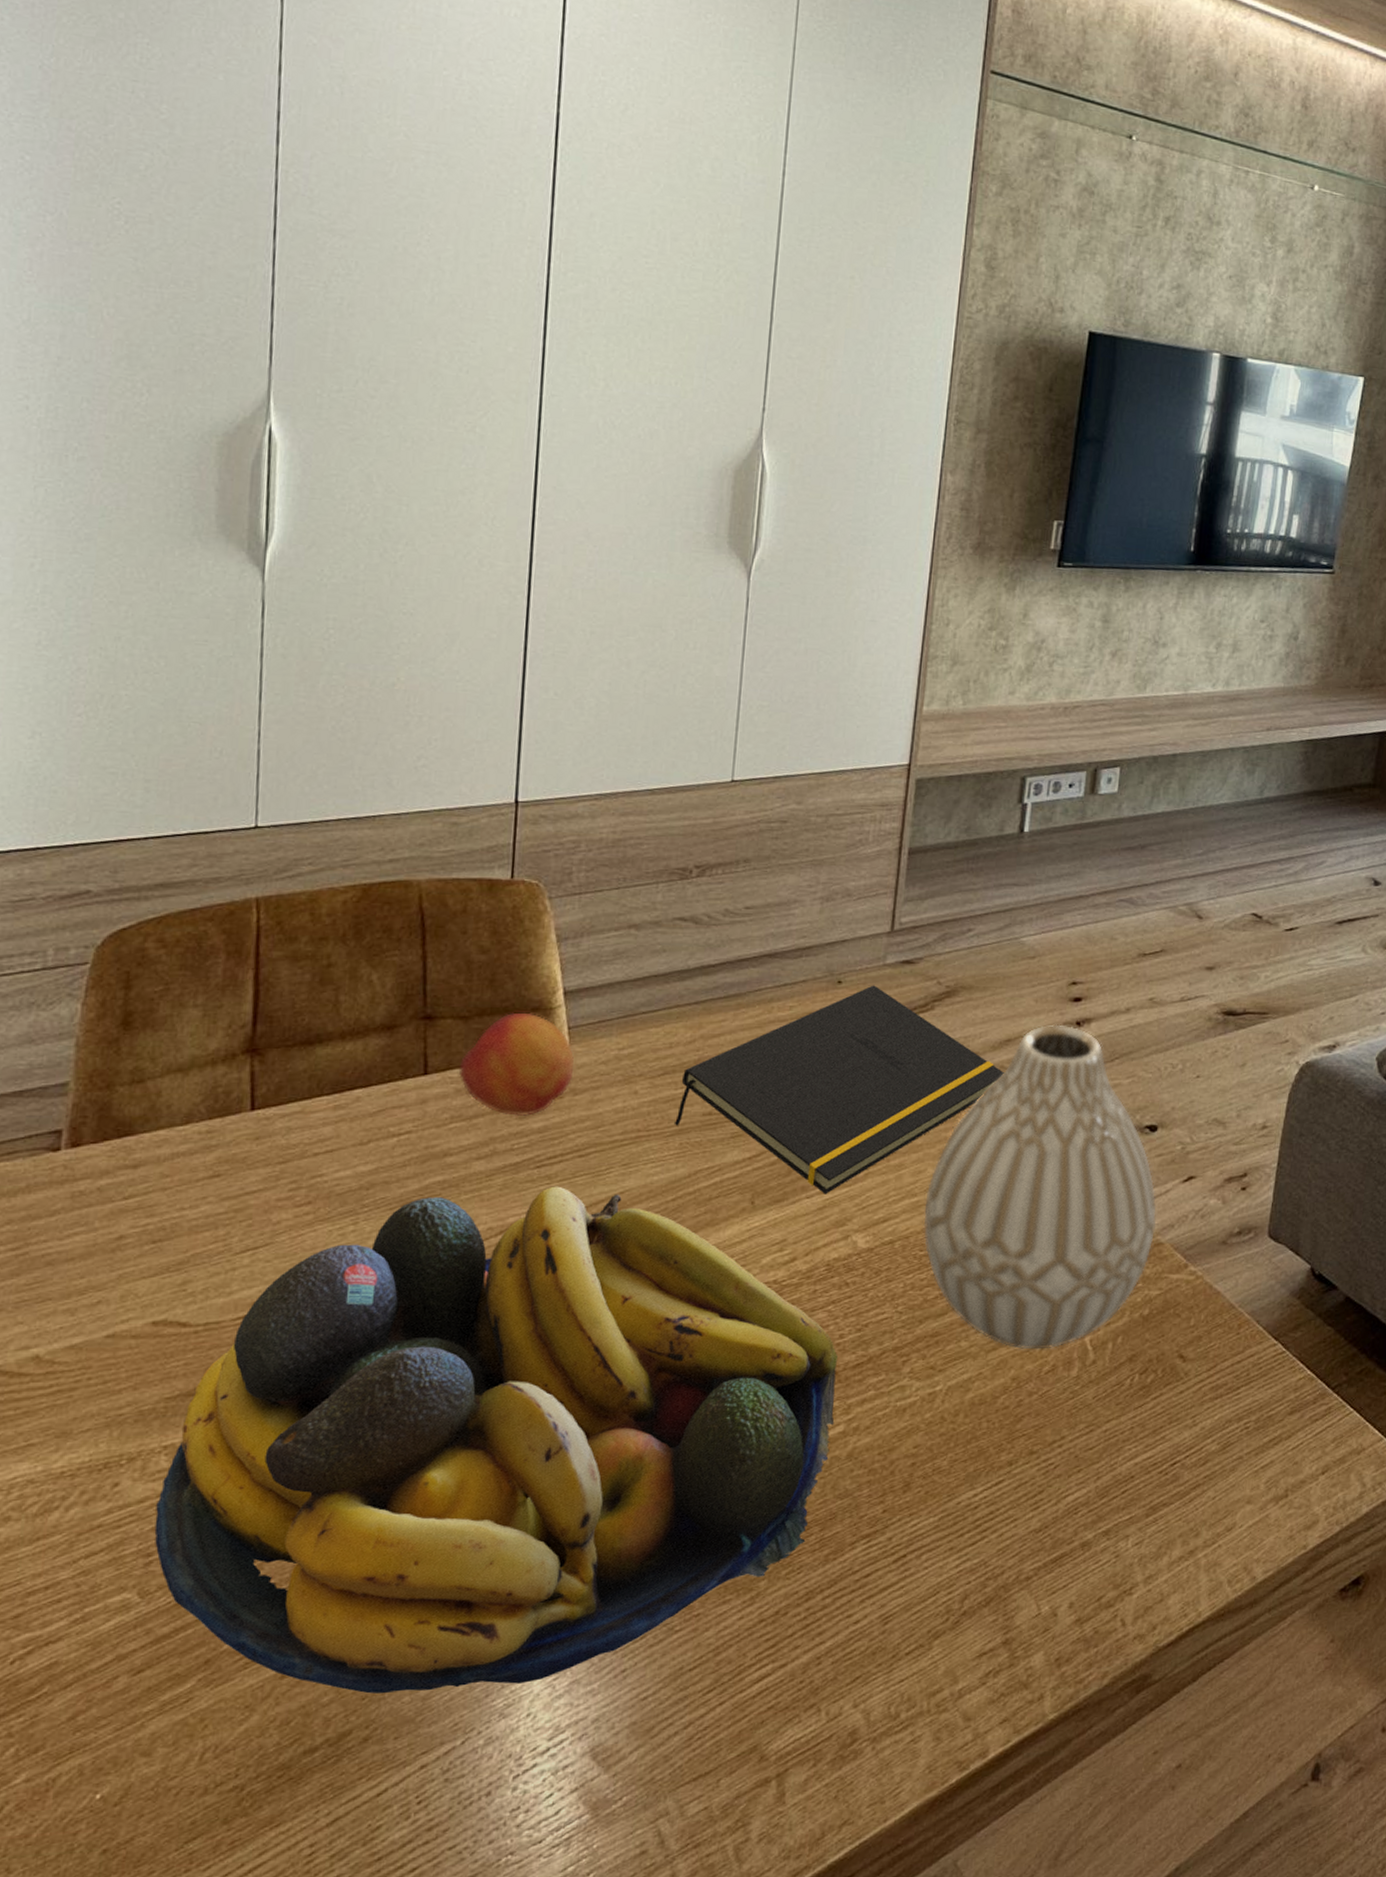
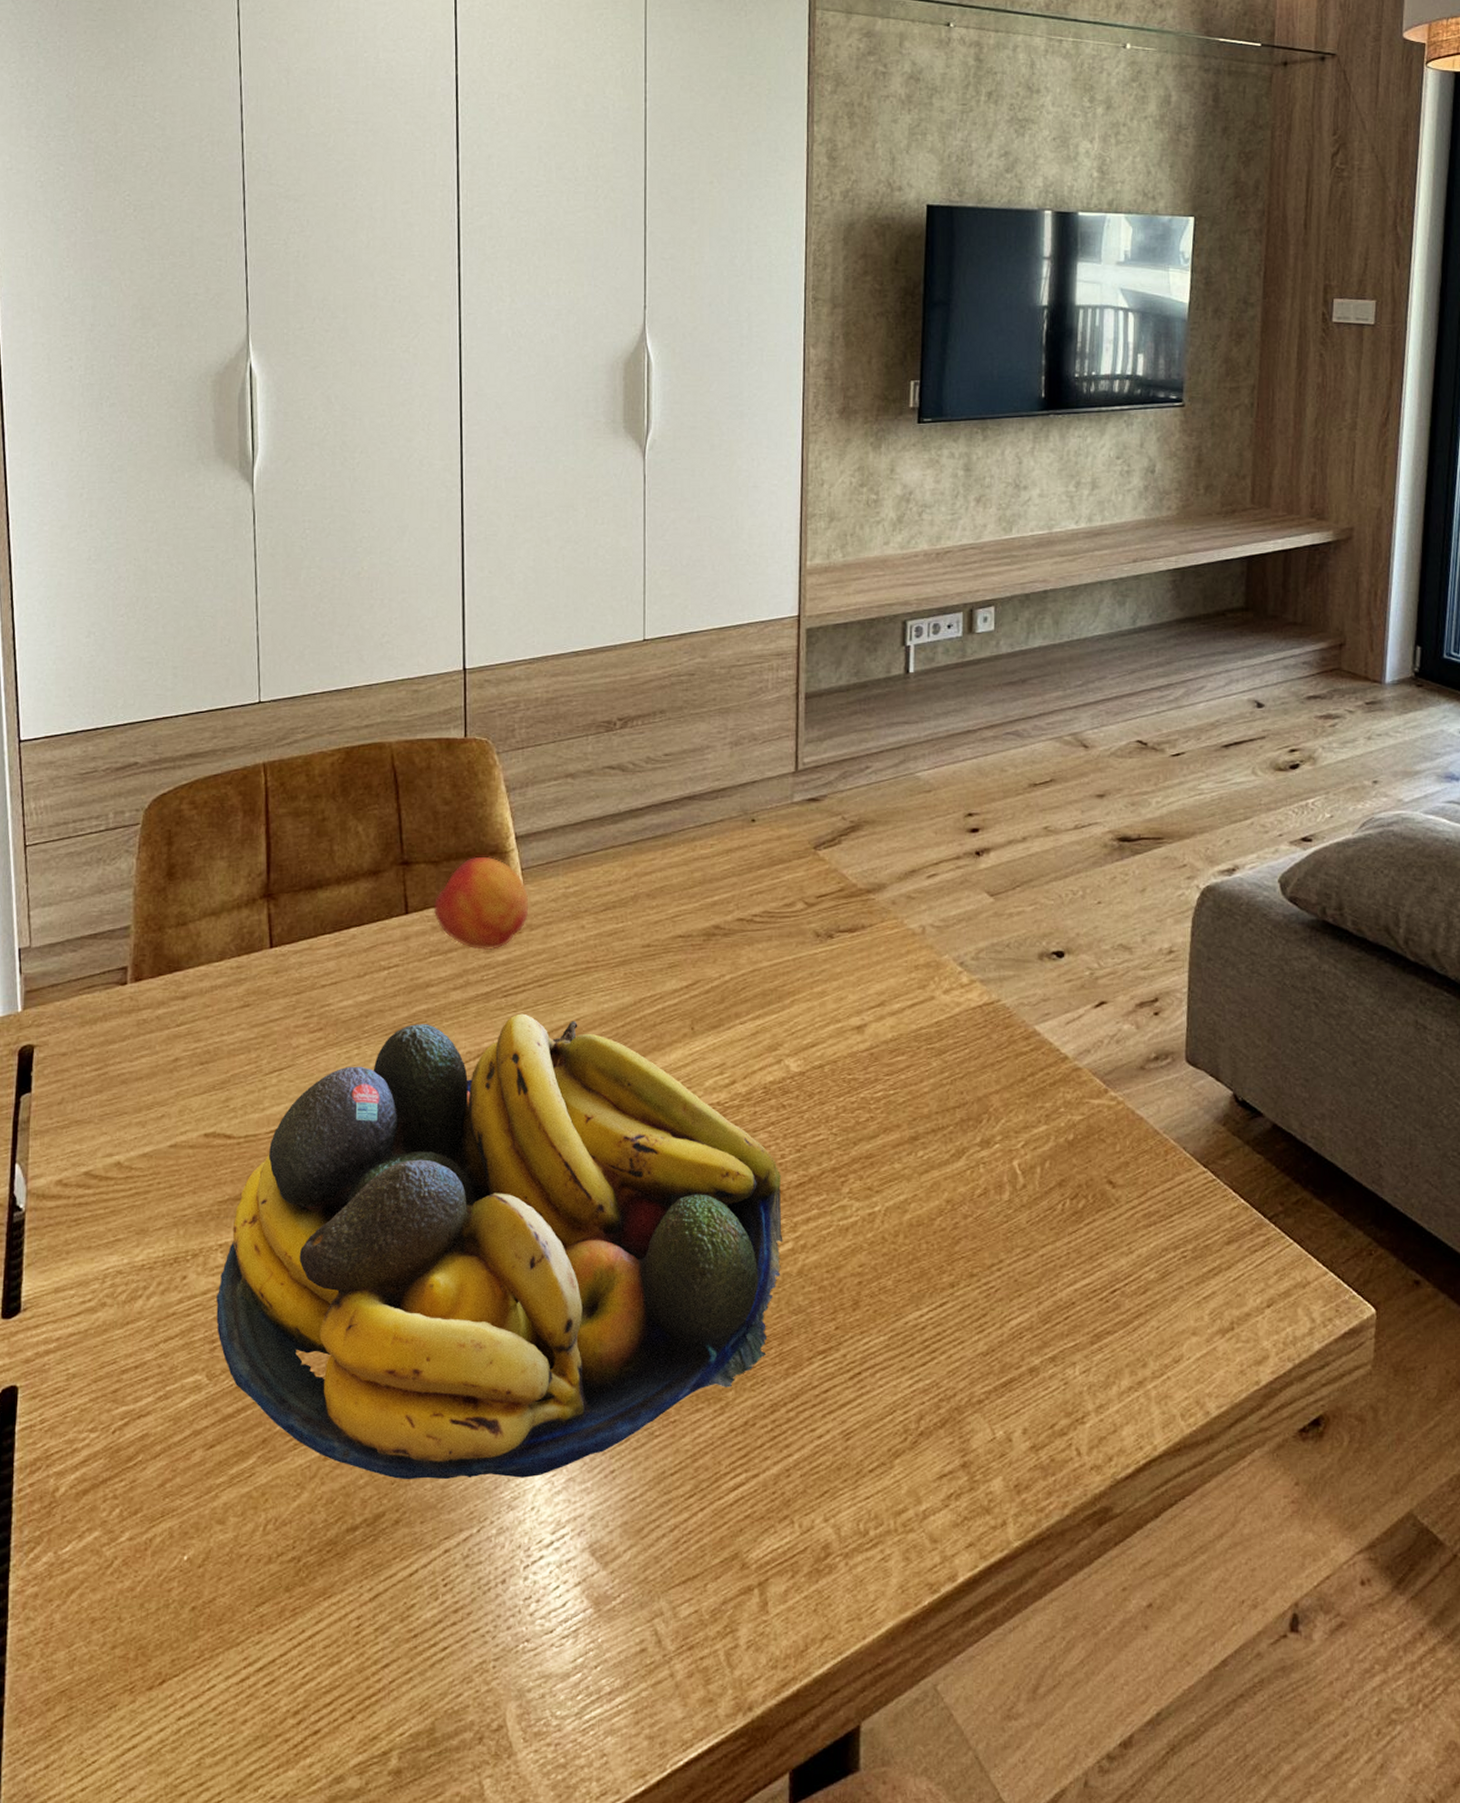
notepad: present [673,985,1004,1194] -> none [617,822,912,1021]
vase: present [923,1024,1157,1350] -> none [849,855,1073,1173]

